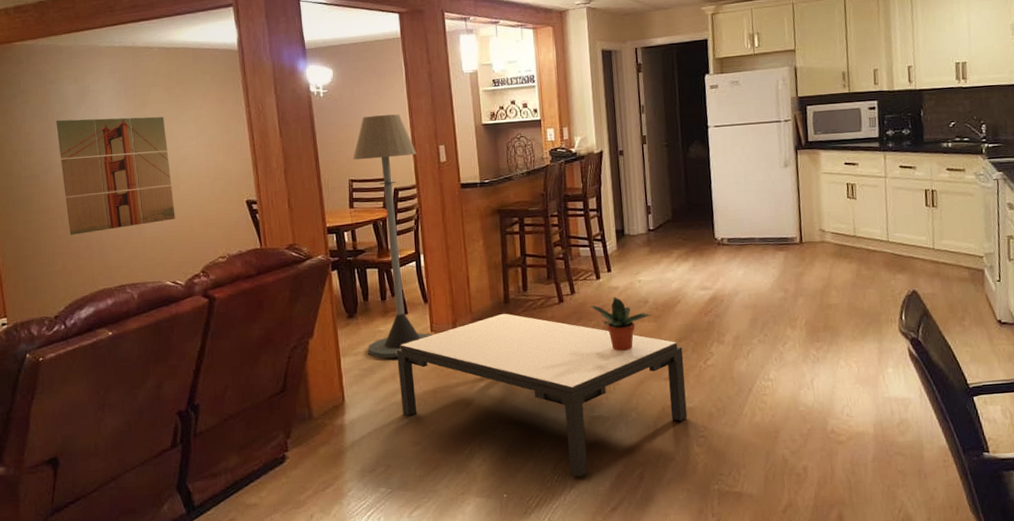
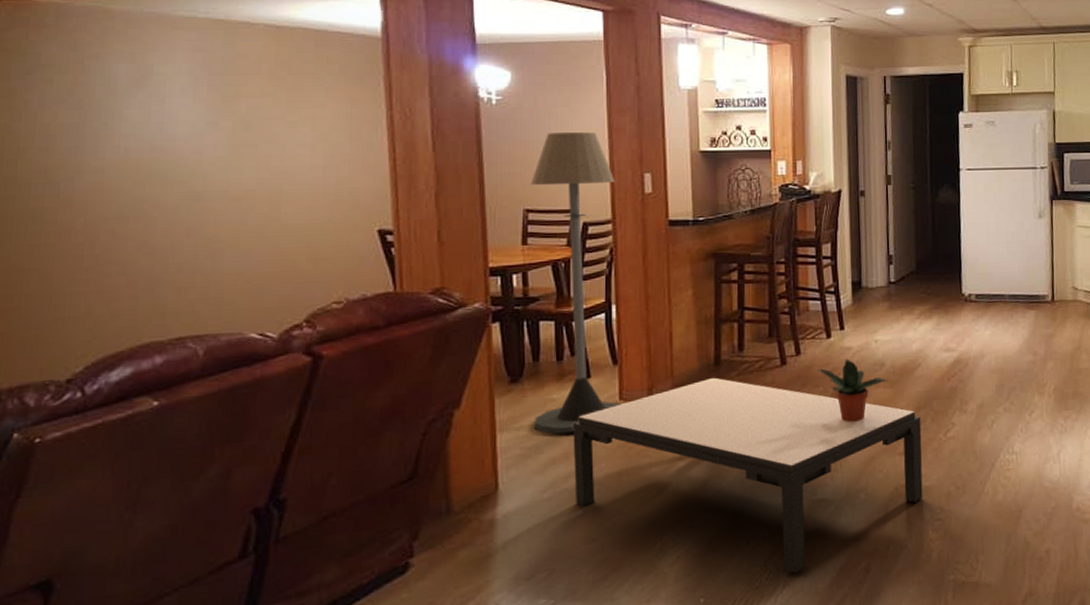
wall art: present [56,117,175,235] -> none [94,109,272,267]

